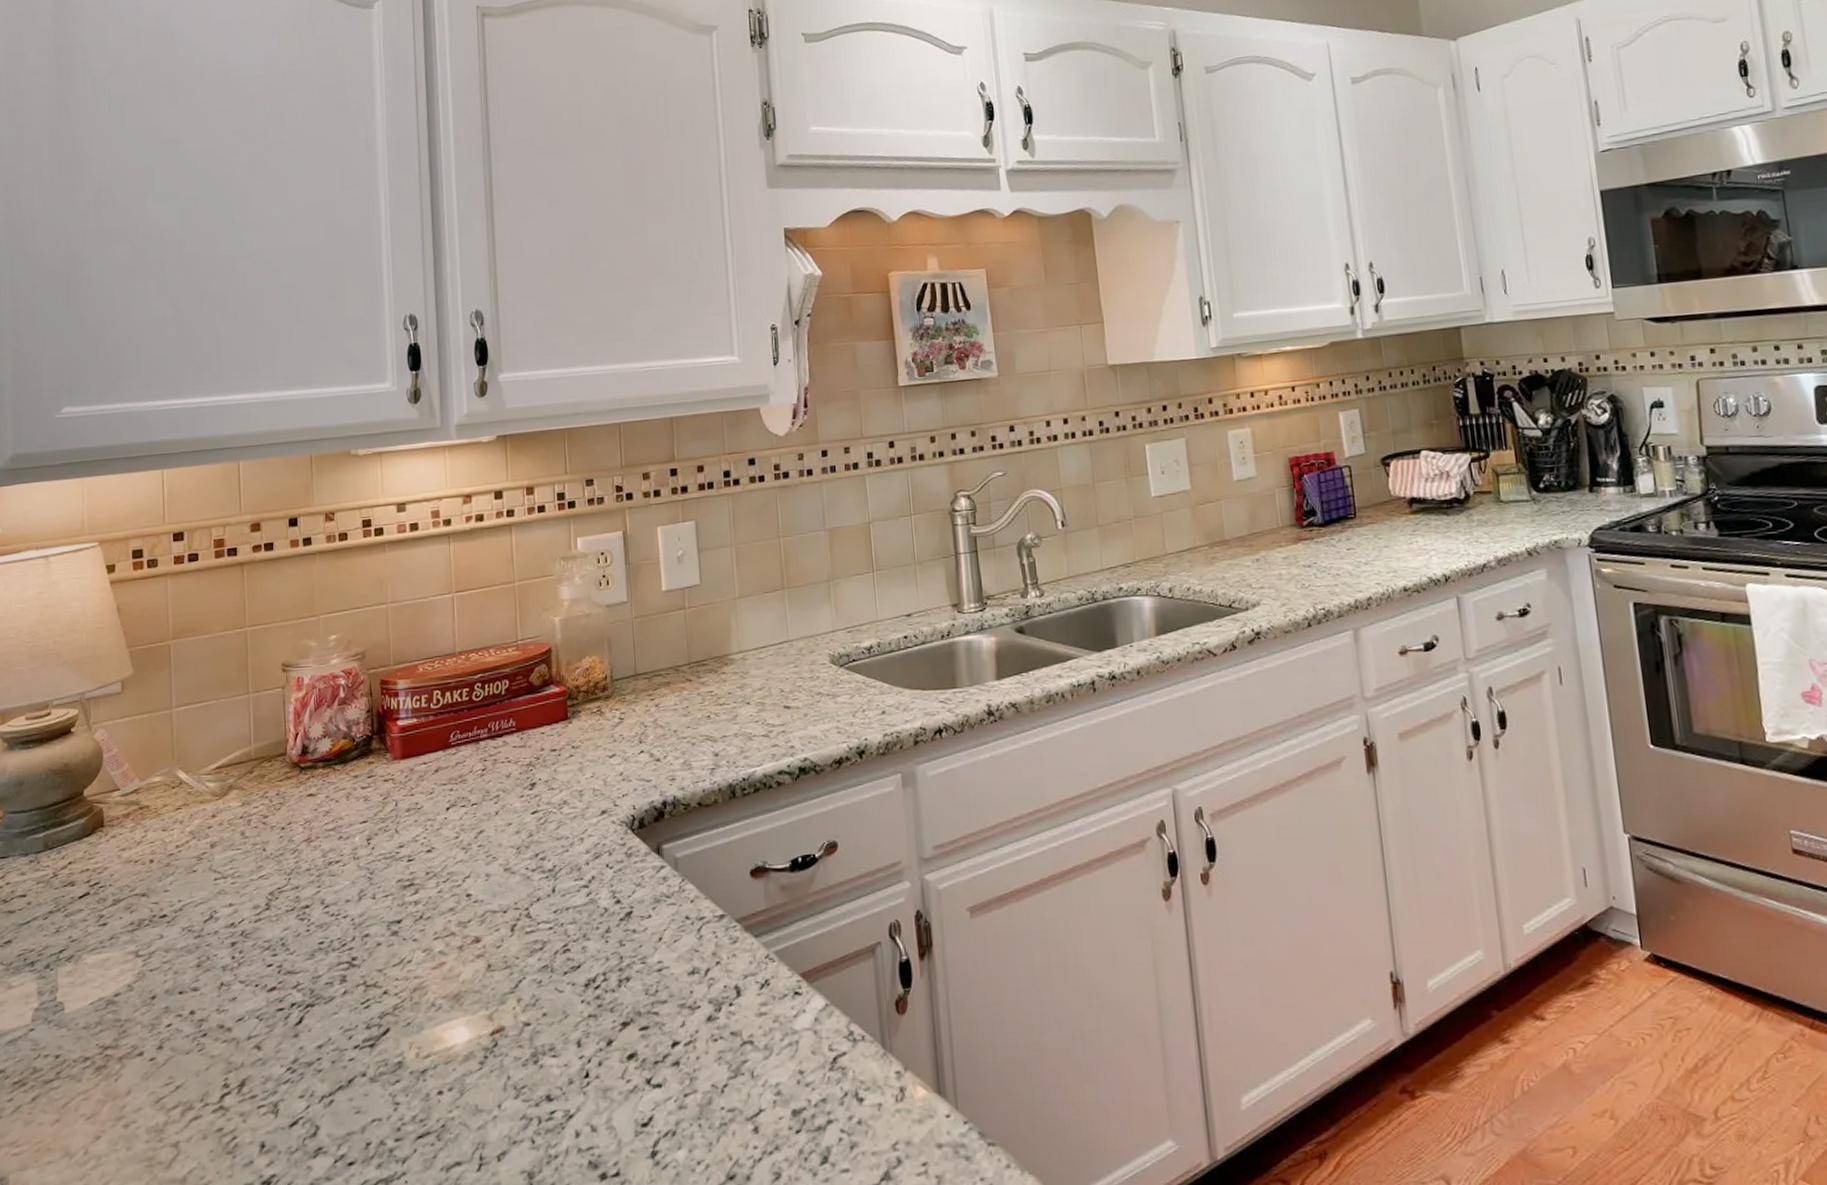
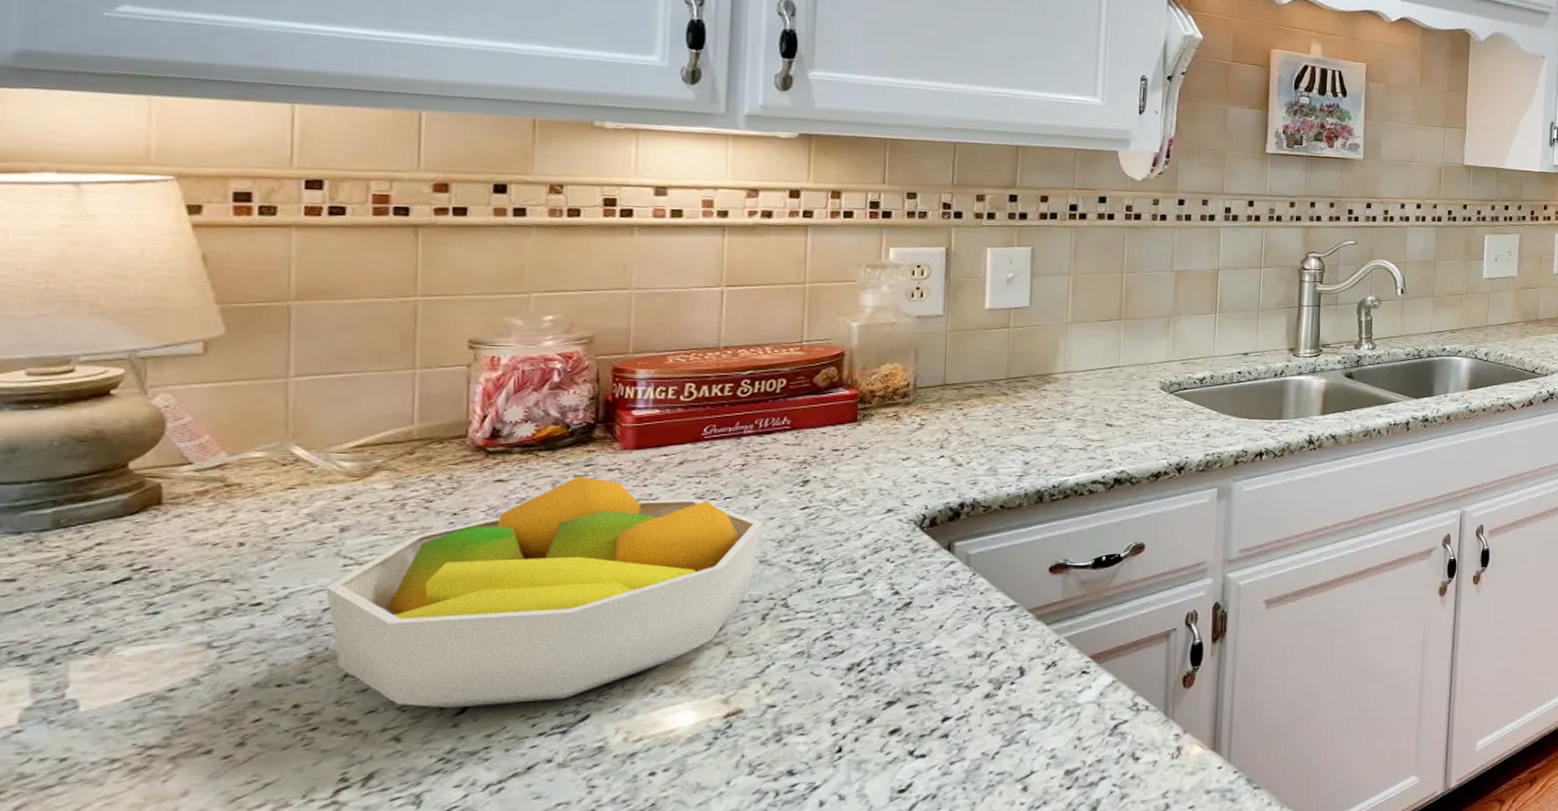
fruit bowl: none [205,788,504,1019] -> present [325,476,763,709]

